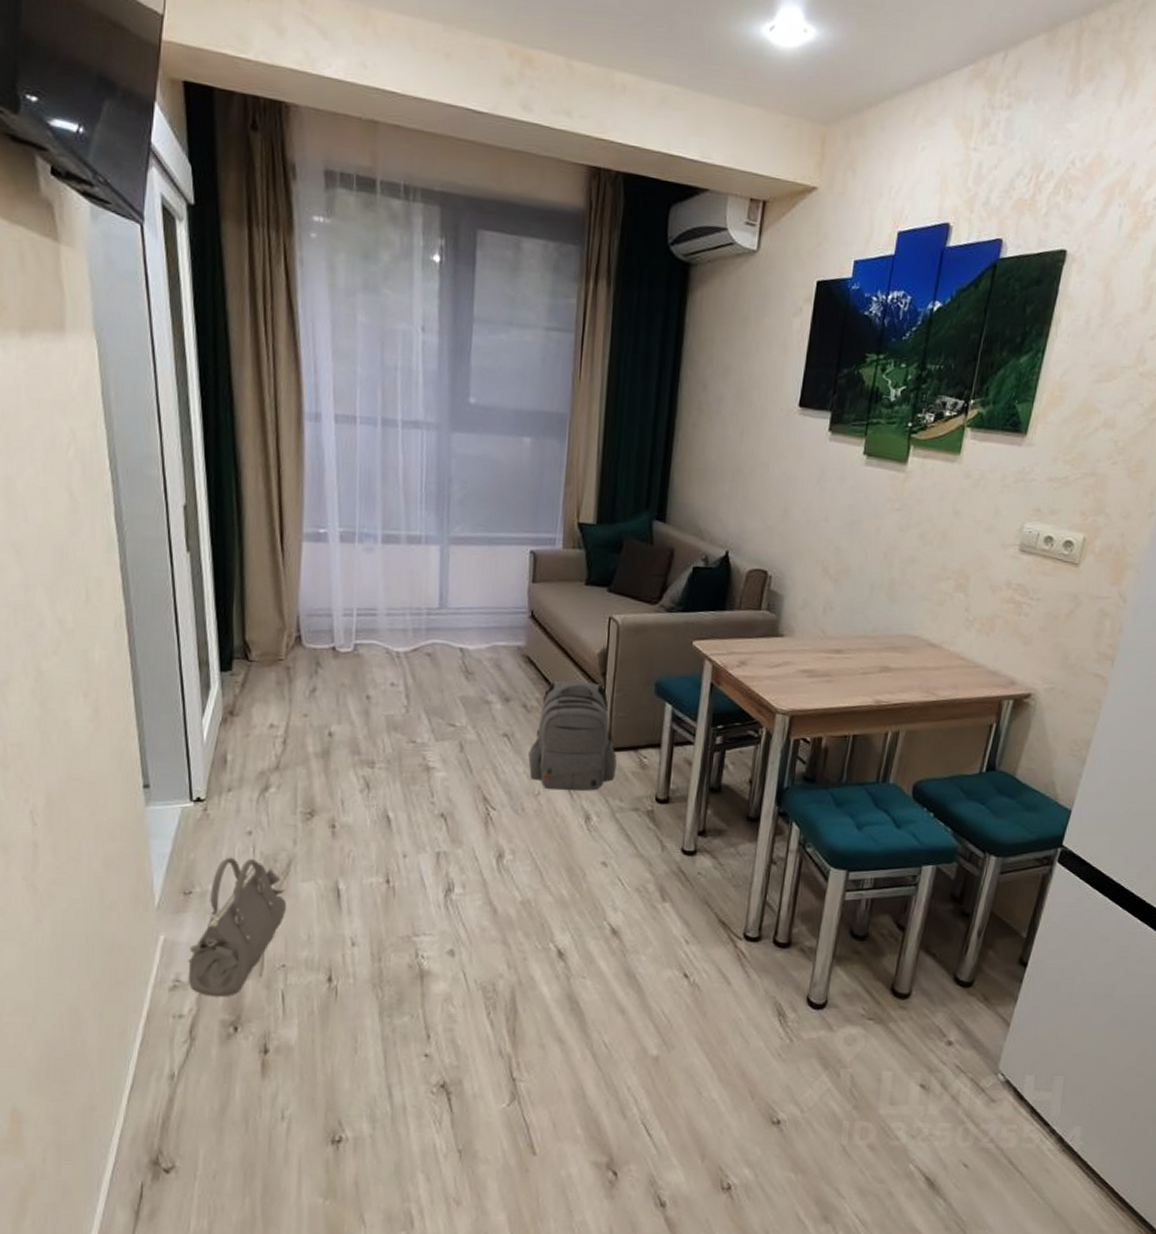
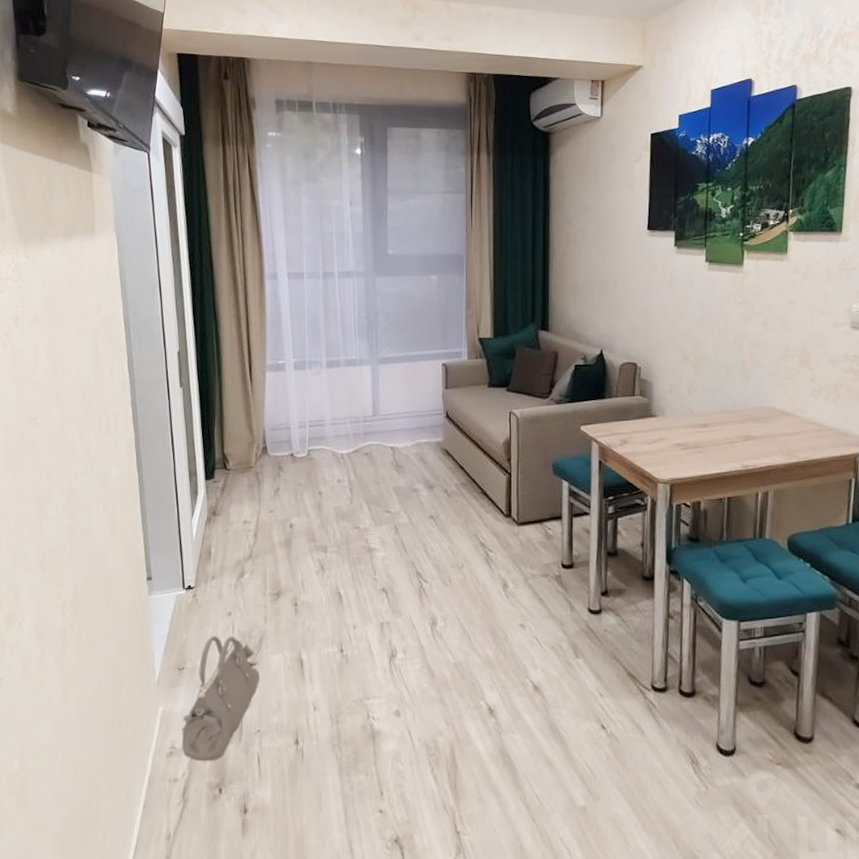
backpack: present [528,680,617,792] -> none [452,467,526,562]

